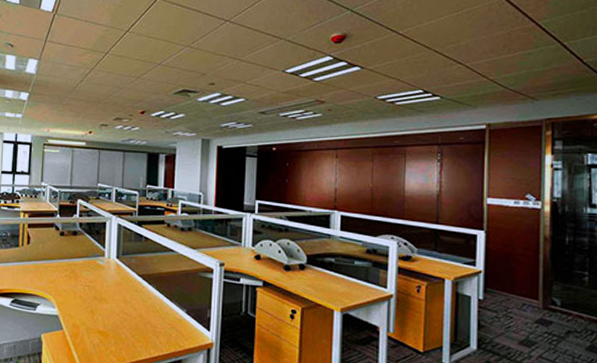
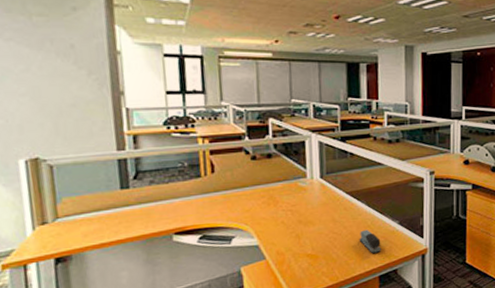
stapler: none [147,314,168,341] -> present [359,229,381,254]

